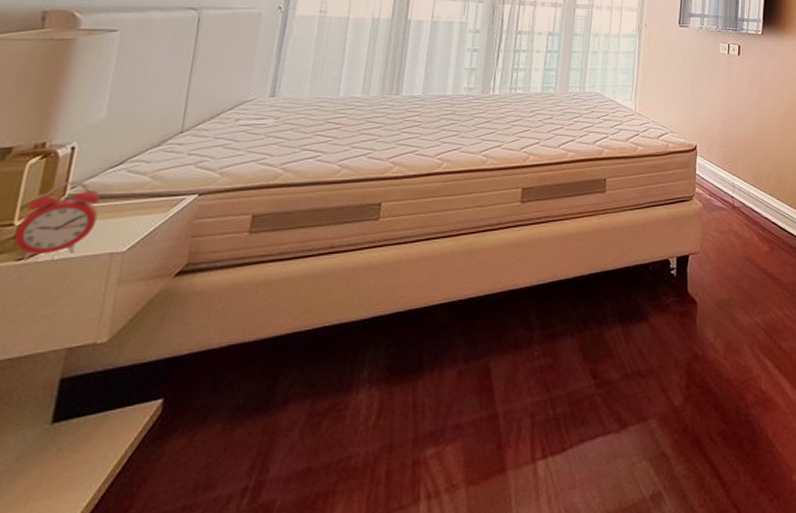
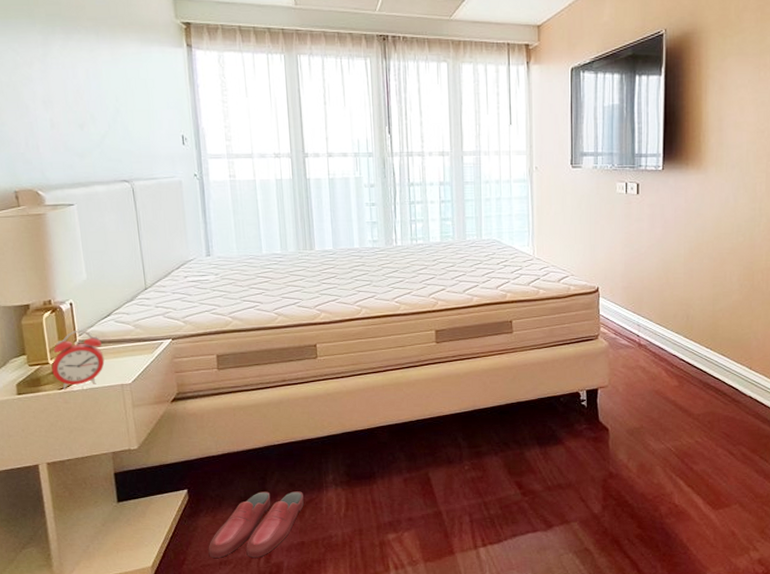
slippers: none [168,394,325,502] -> present [208,491,304,558]

